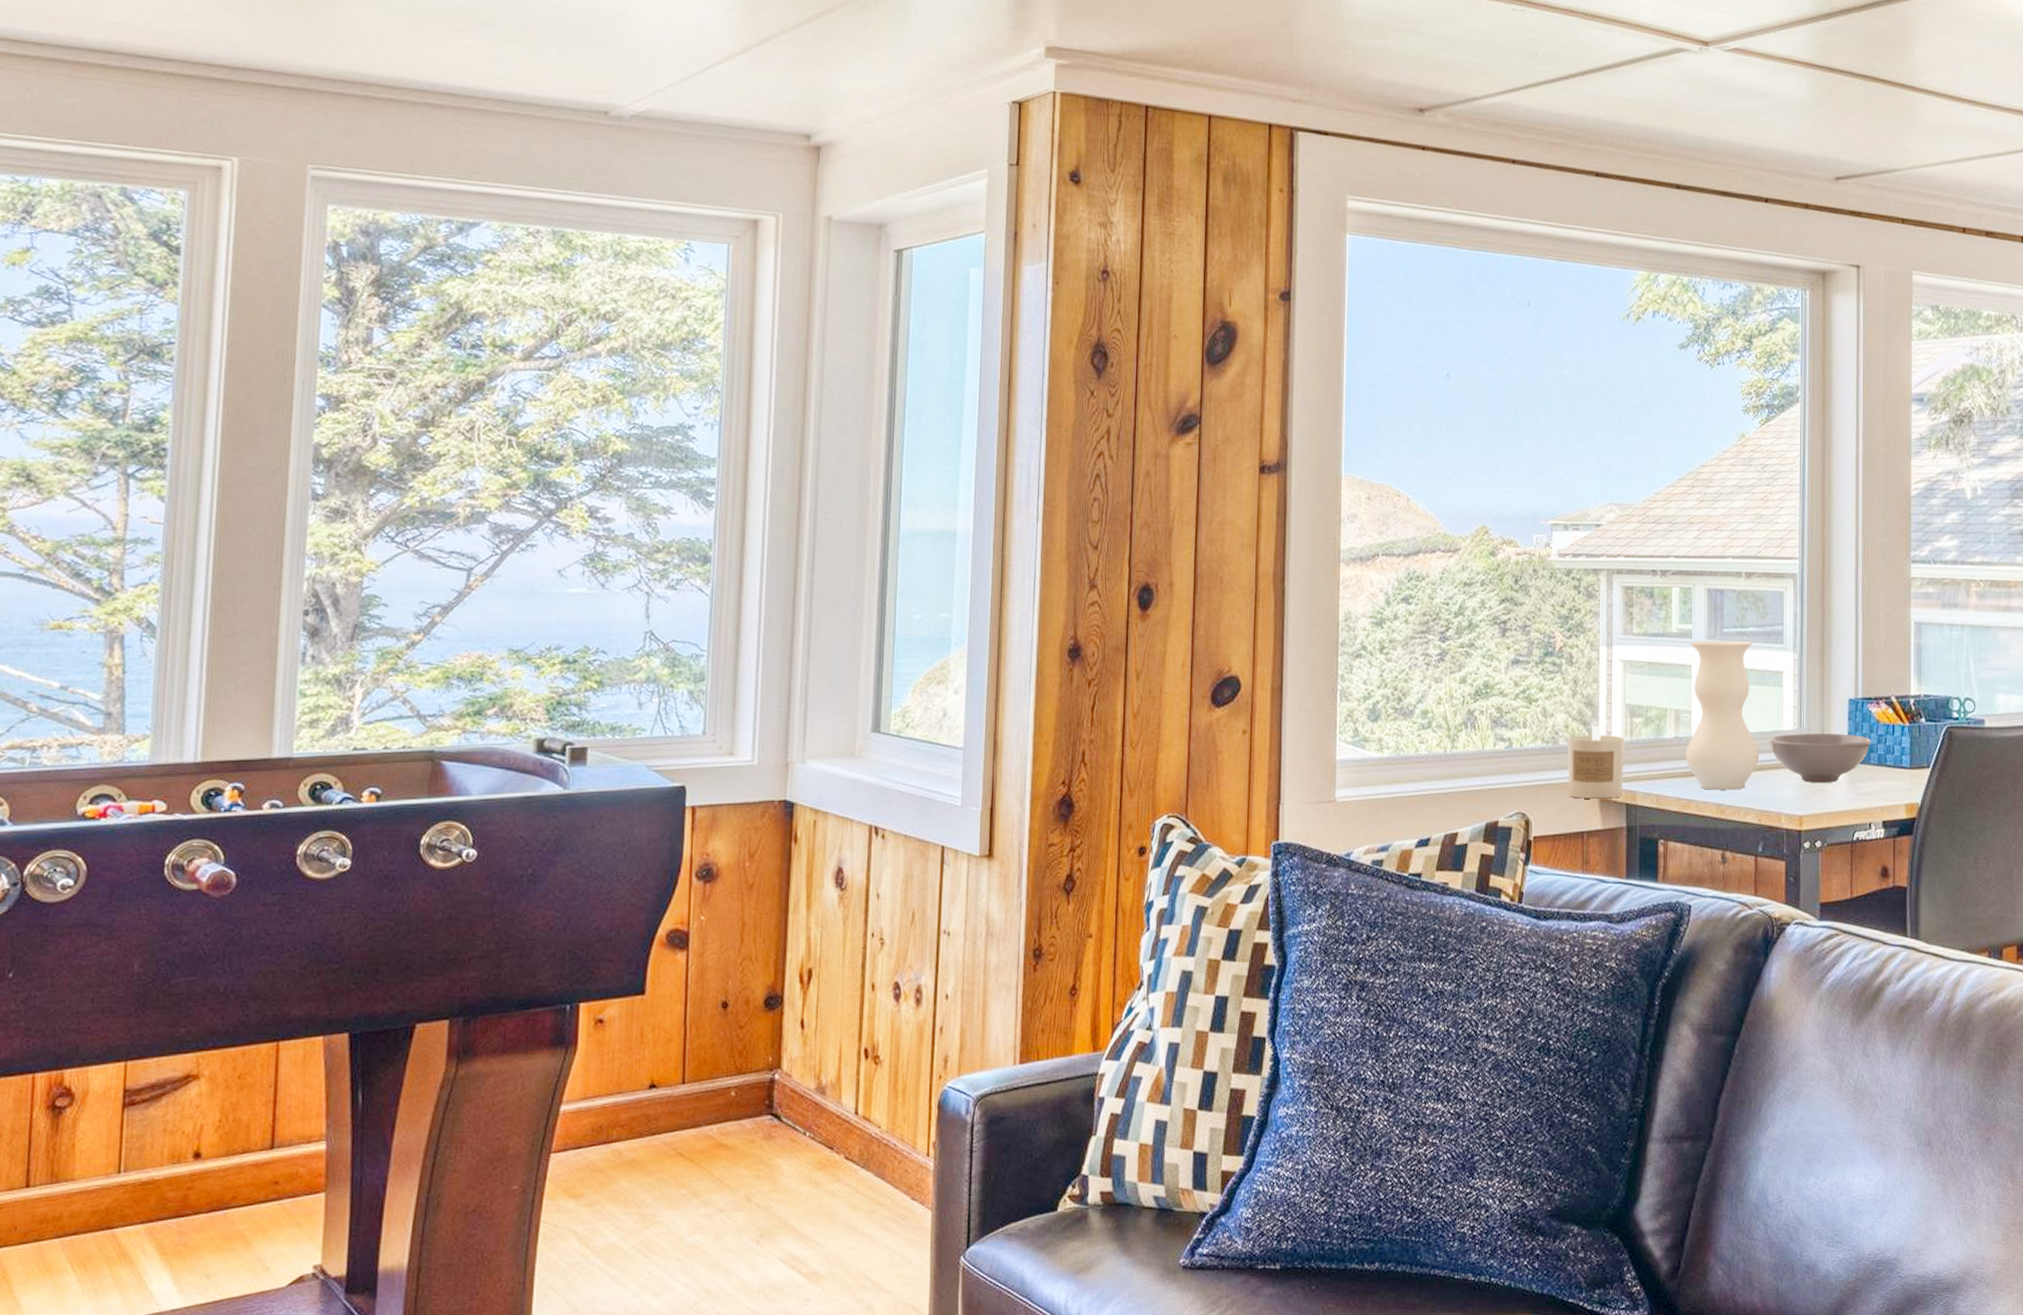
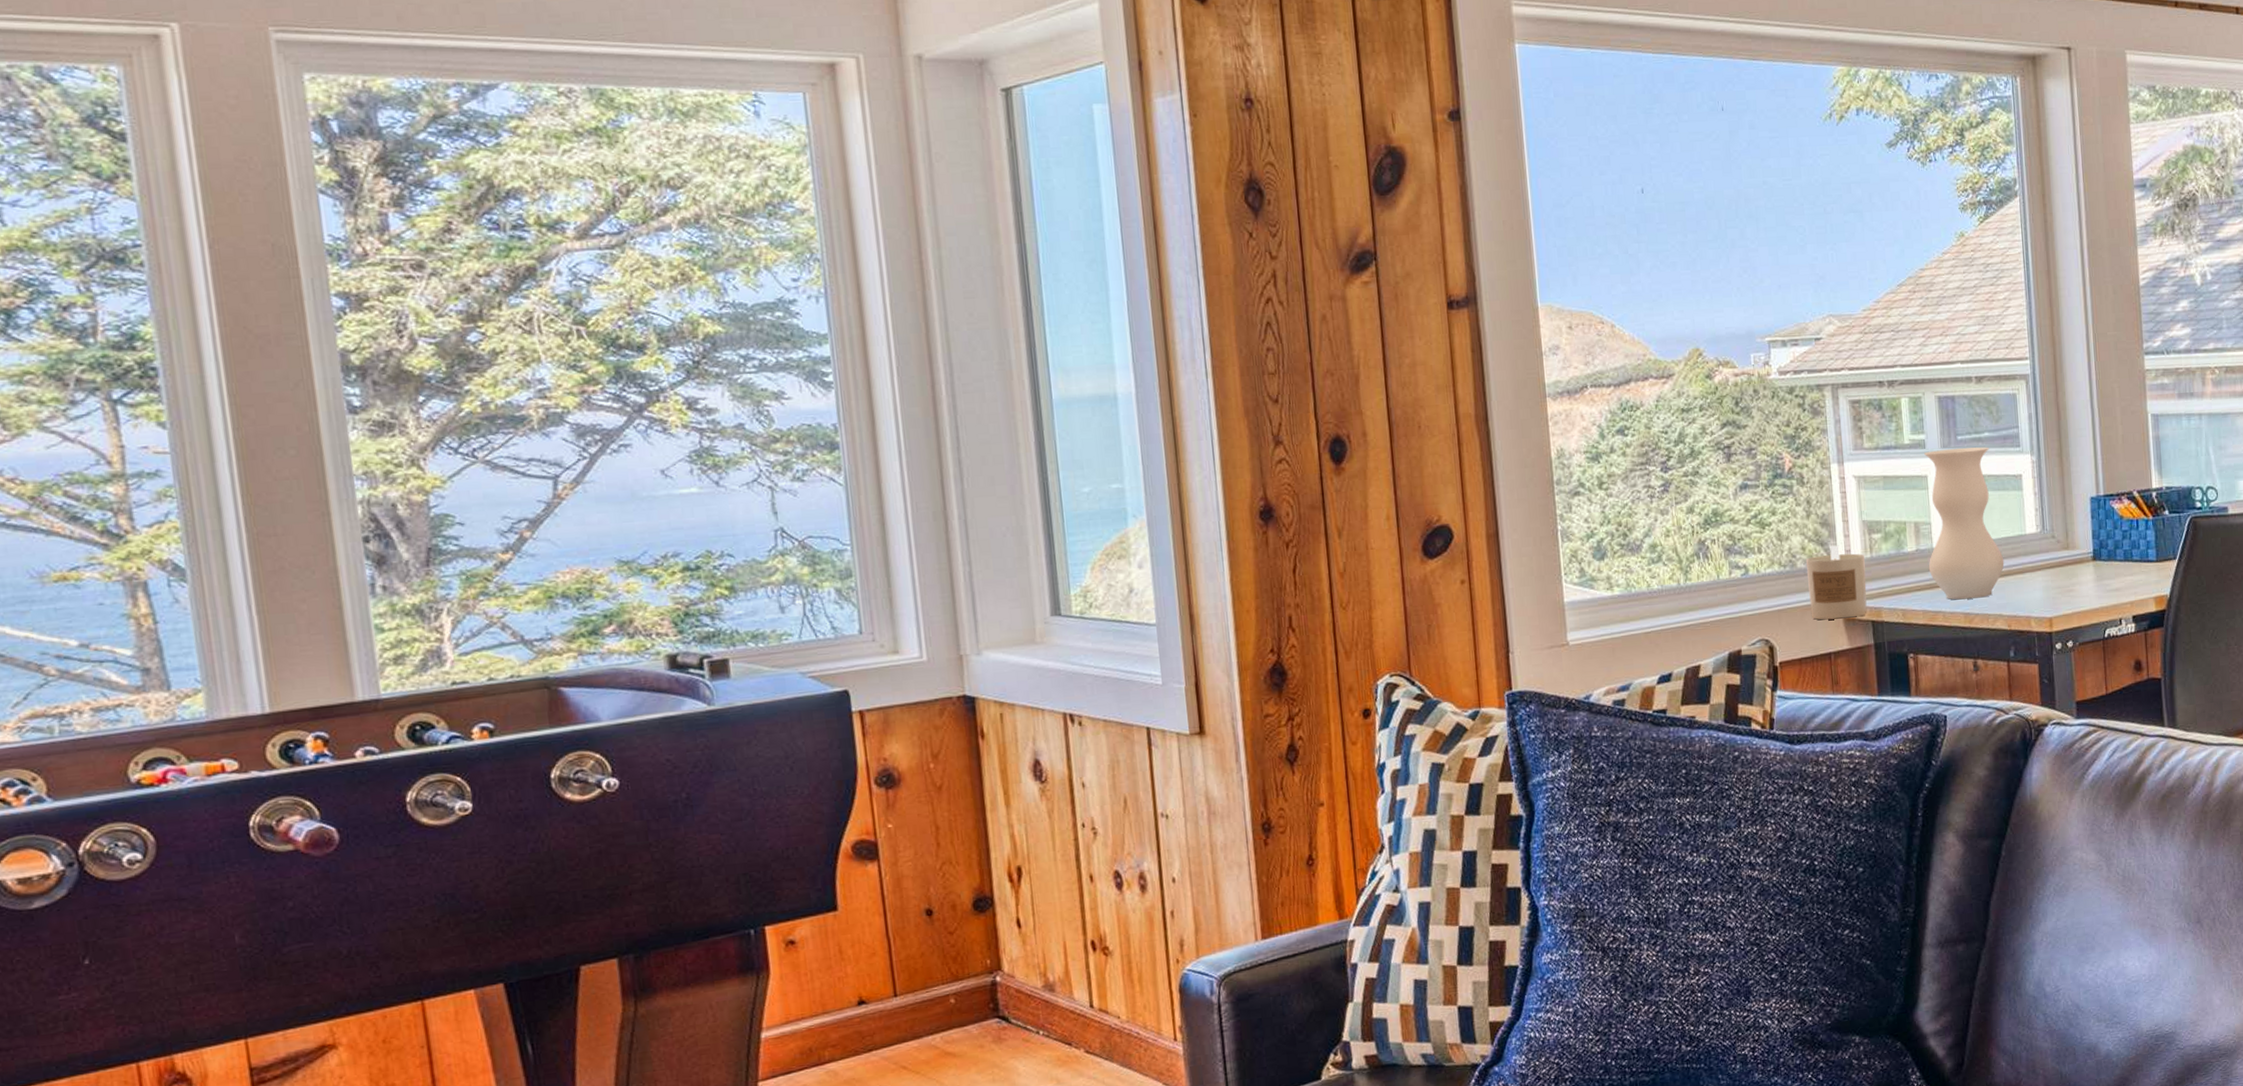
decorative bowl: present [1769,734,1871,783] -> none [2012,532,2116,584]

